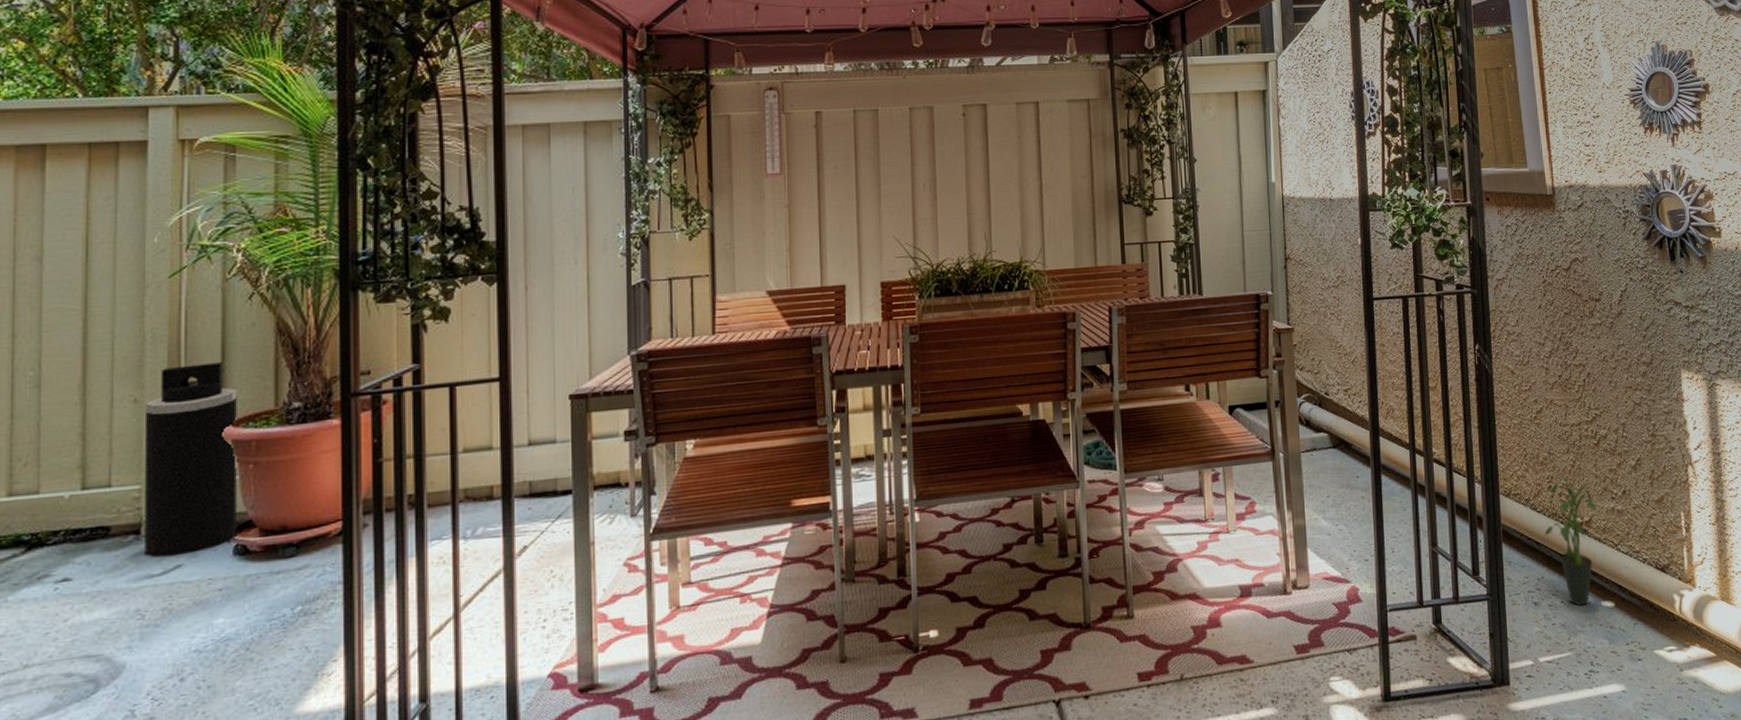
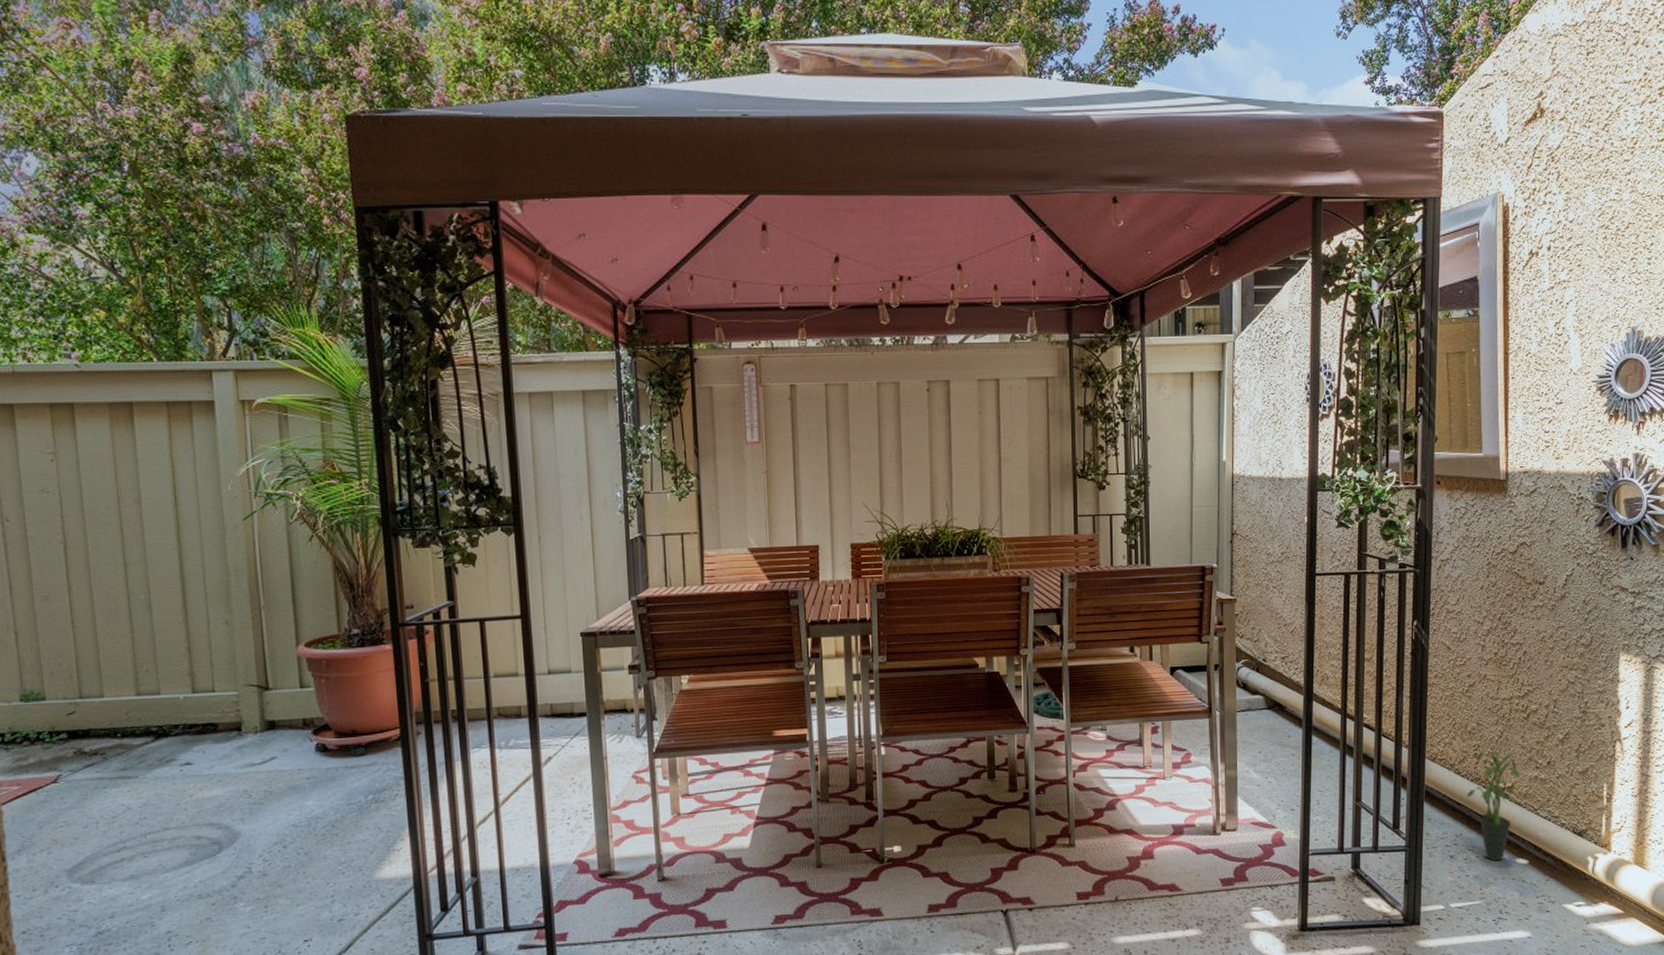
trash can: present [144,362,237,558] -> none [234,593,317,751]

